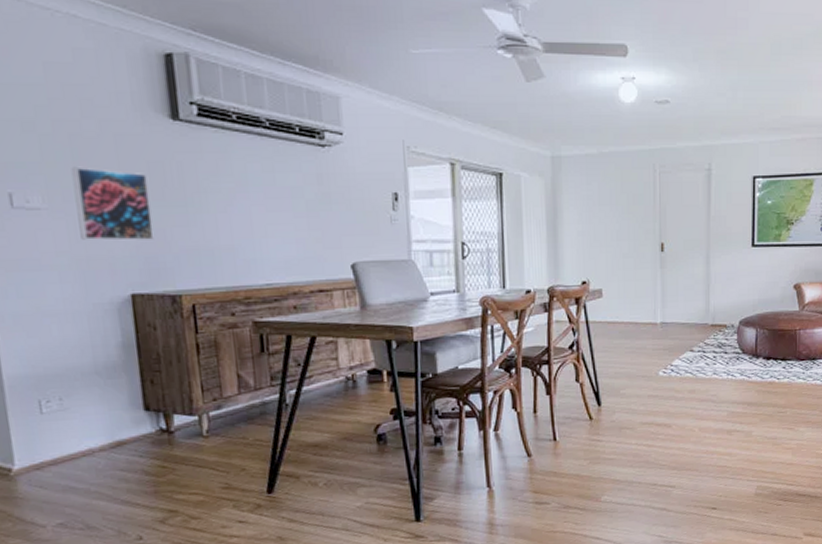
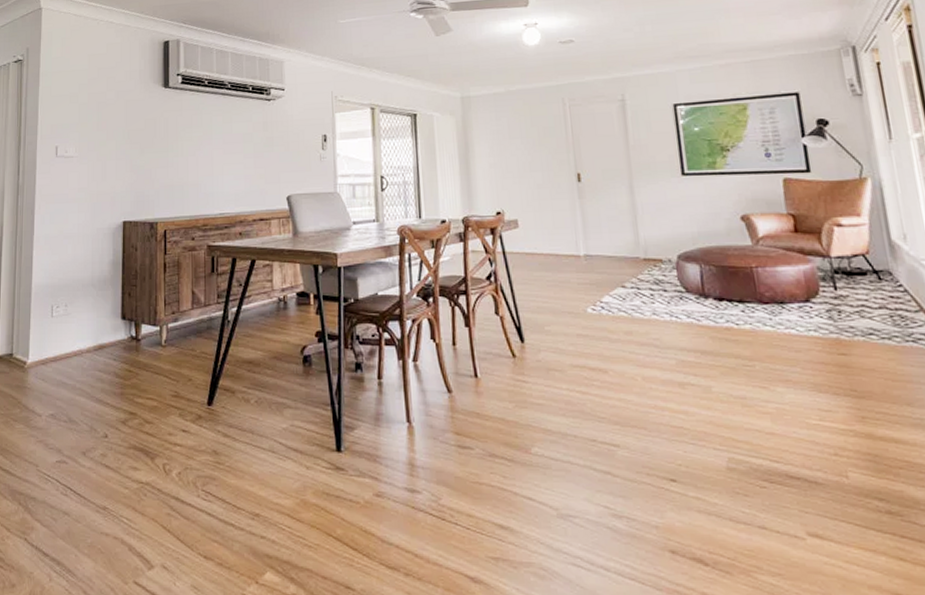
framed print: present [71,166,154,241] -> none [96,125,143,180]

